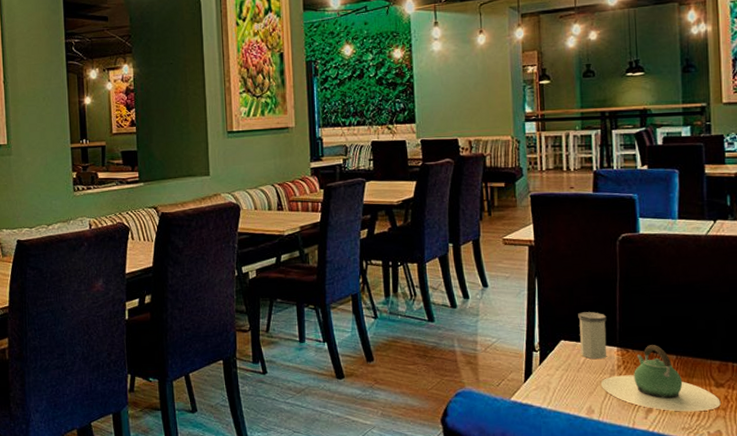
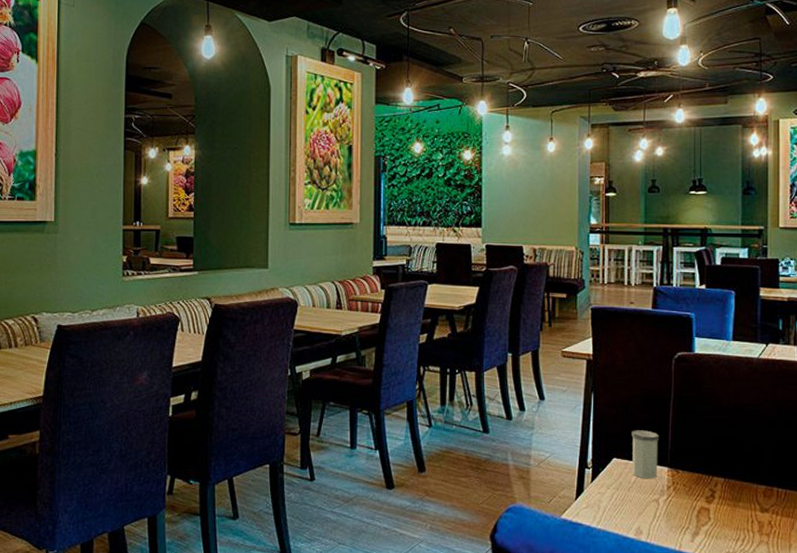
teapot: present [600,345,721,412] -> none [650,466,765,537]

